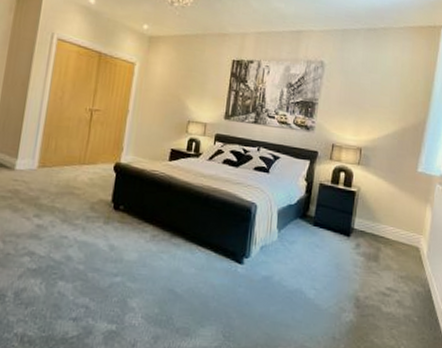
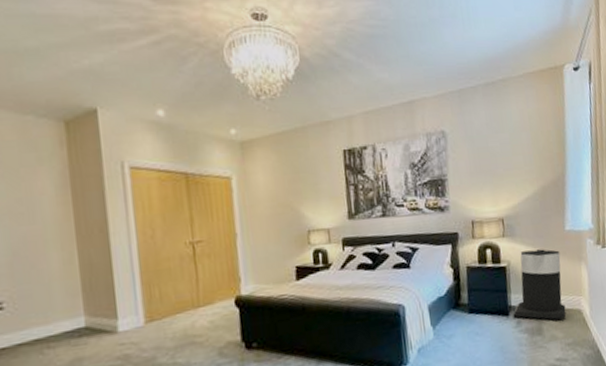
trash can: none [353,181,409,252] -> present [513,249,567,320]

